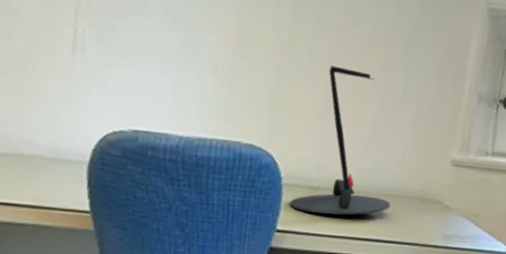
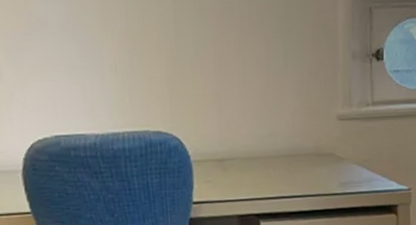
desk lamp: present [290,65,391,215] -> none [201,49,290,182]

